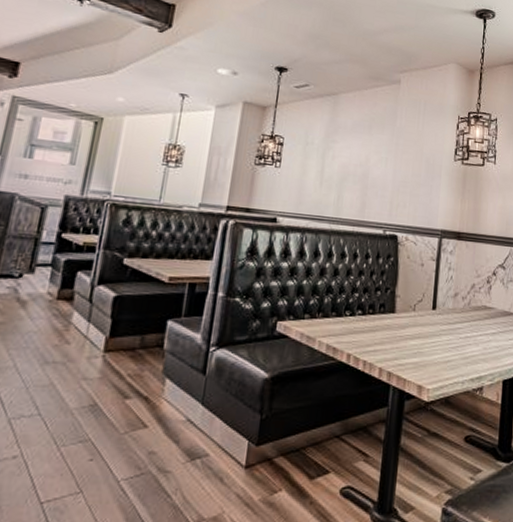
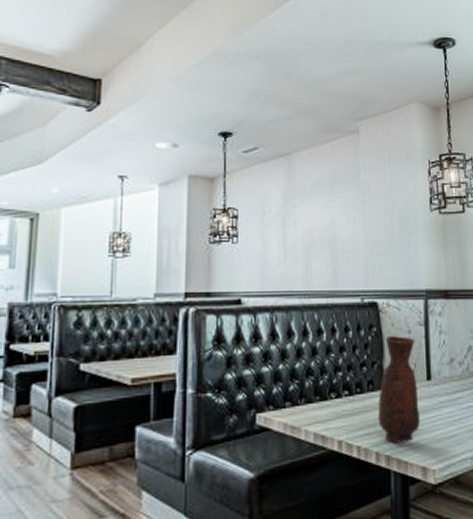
vase: none [384,267,426,363] -> present [377,336,420,444]

